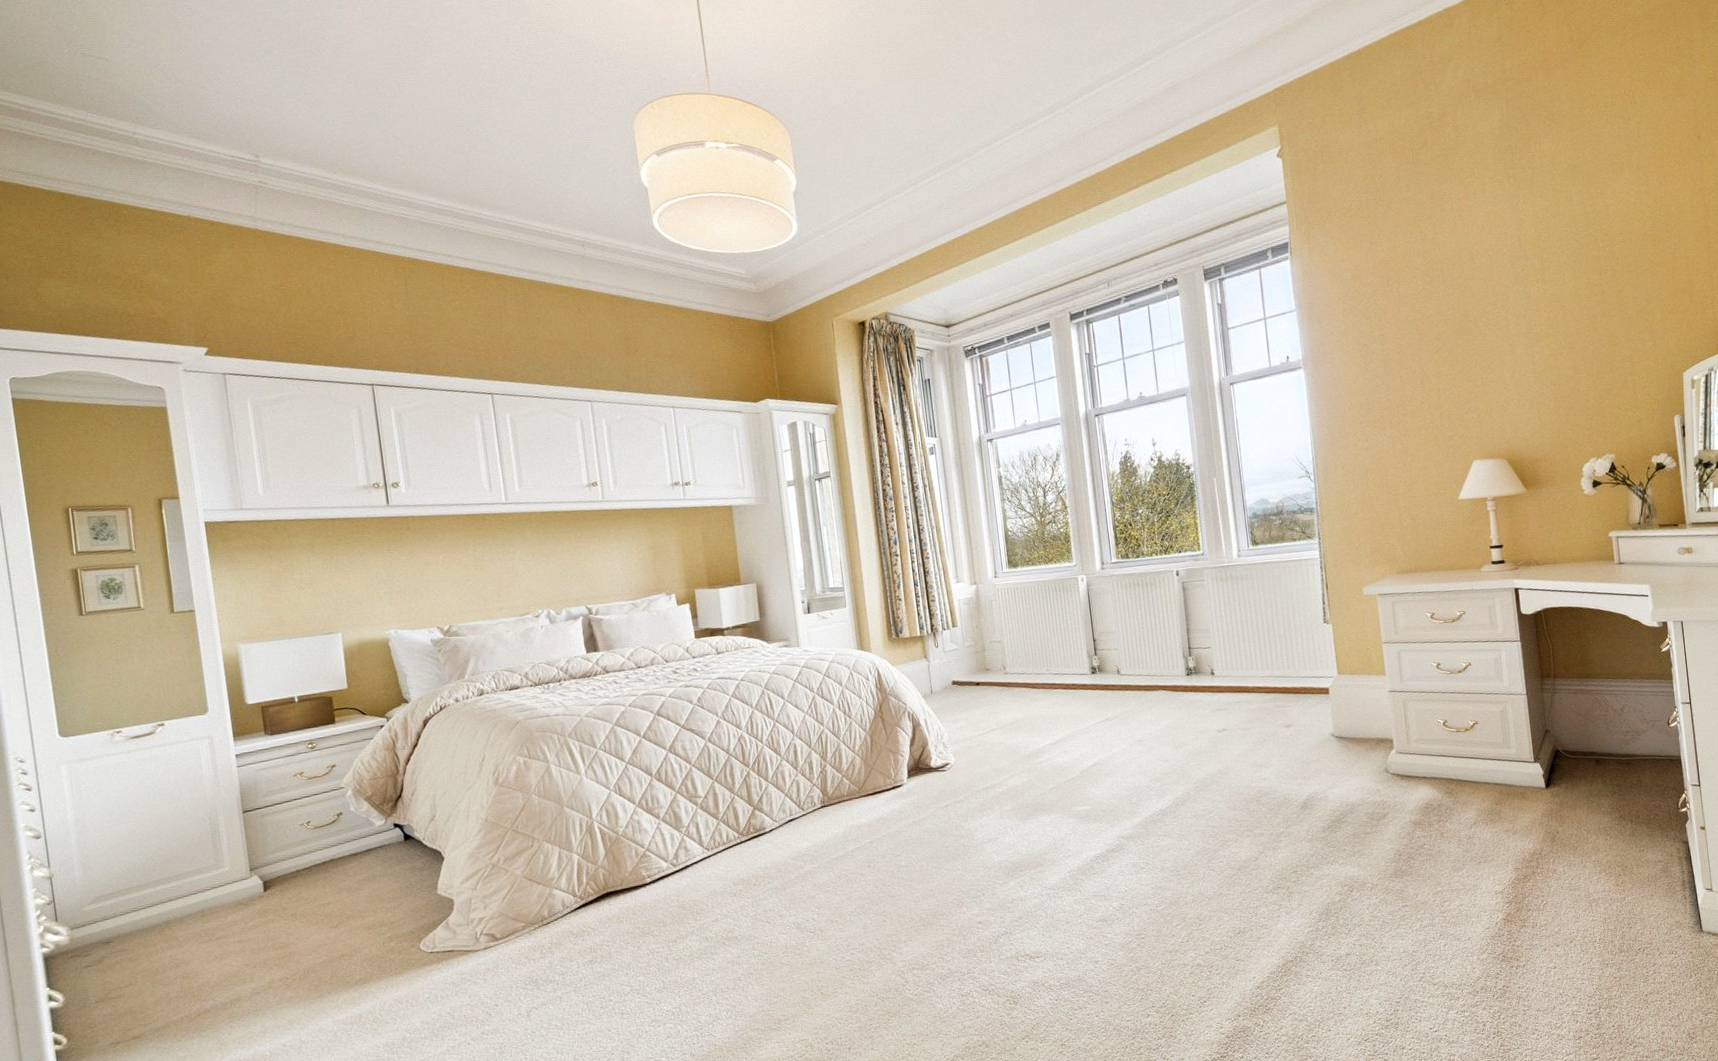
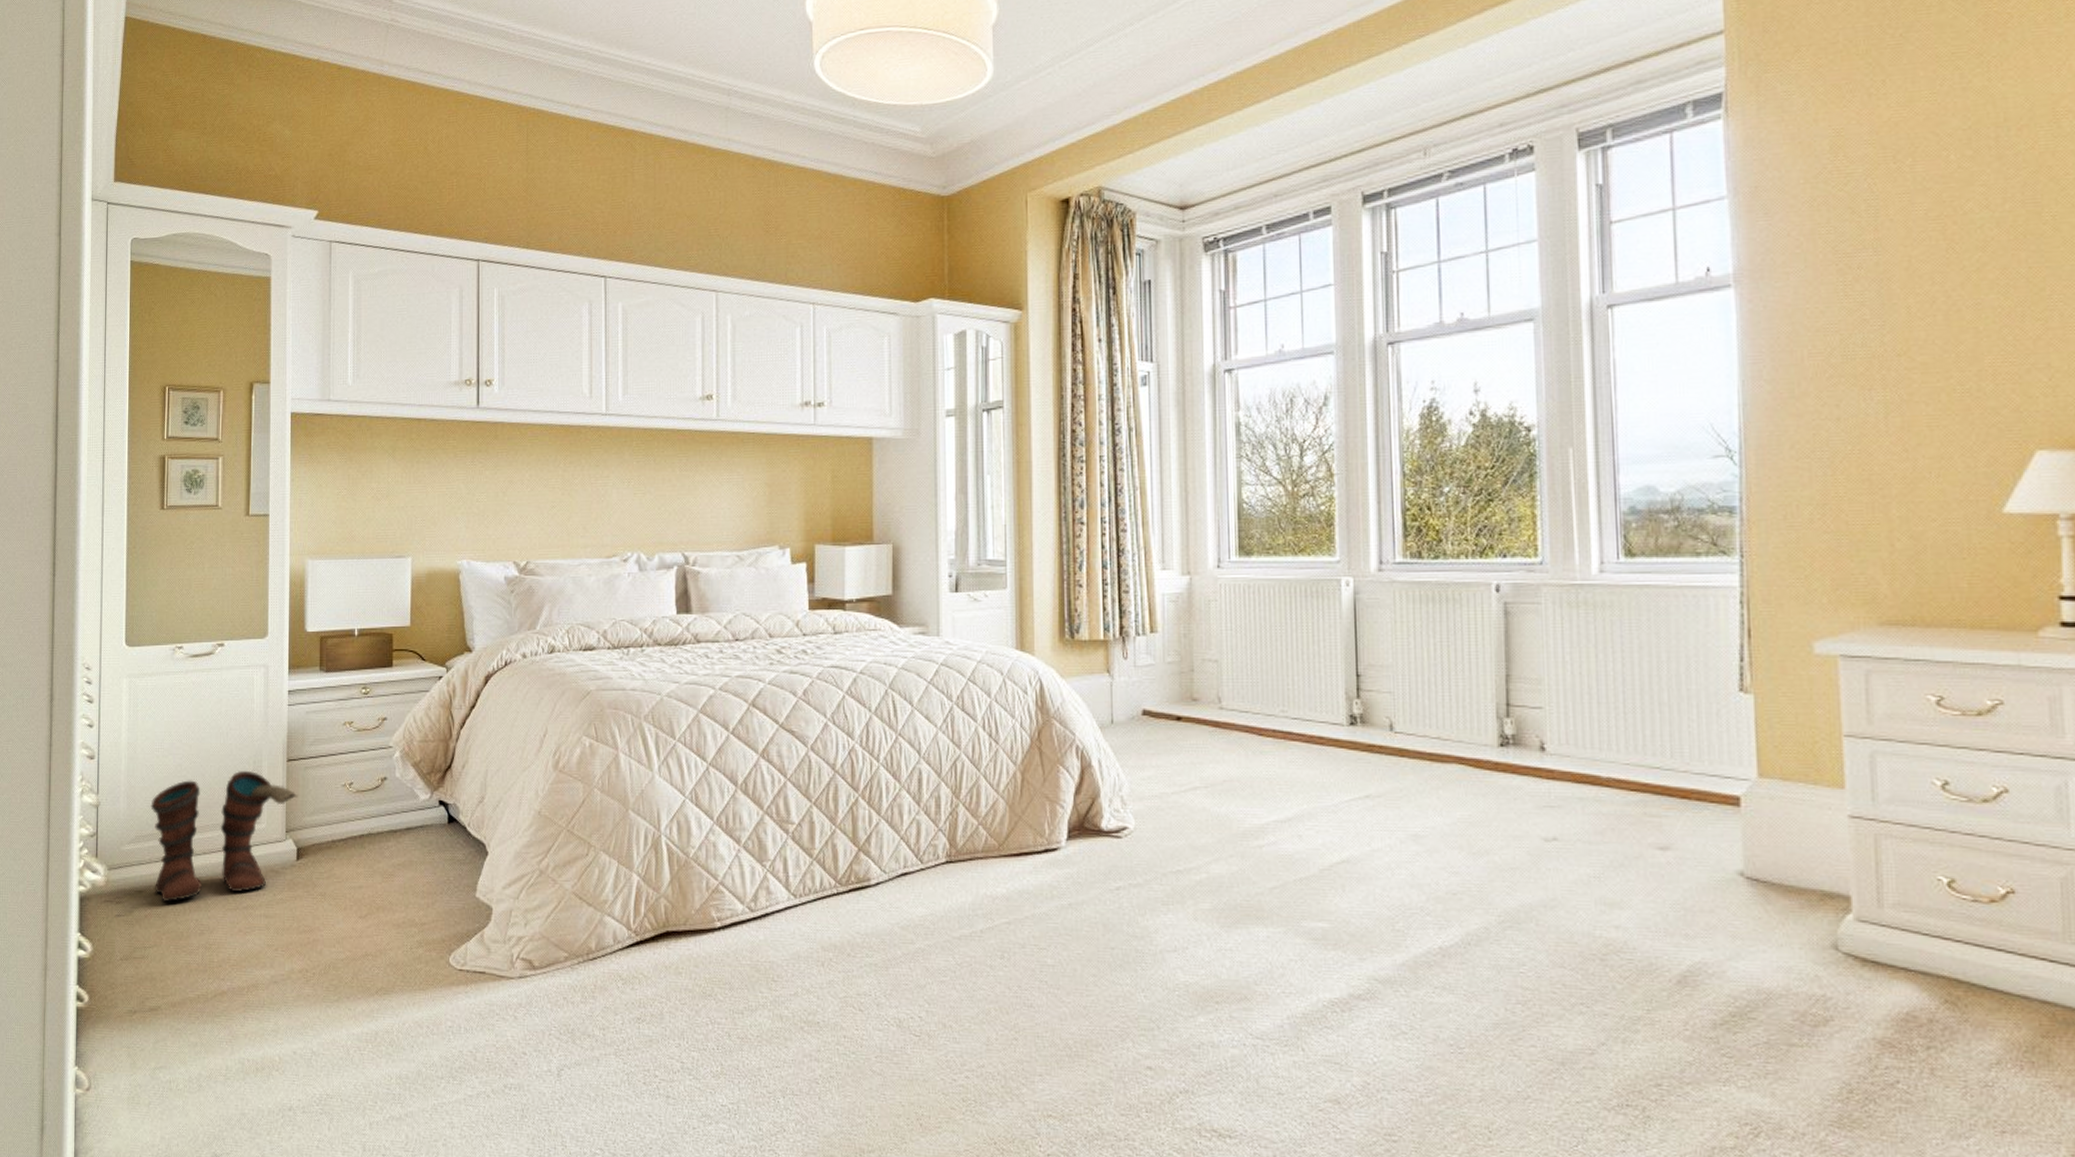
boots: none [107,826,258,947] -> present [150,771,298,902]

